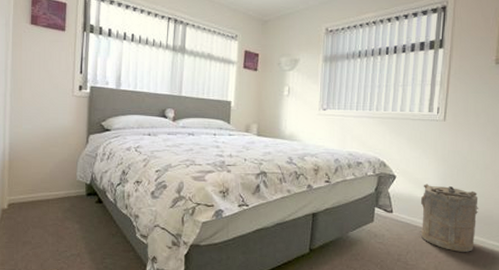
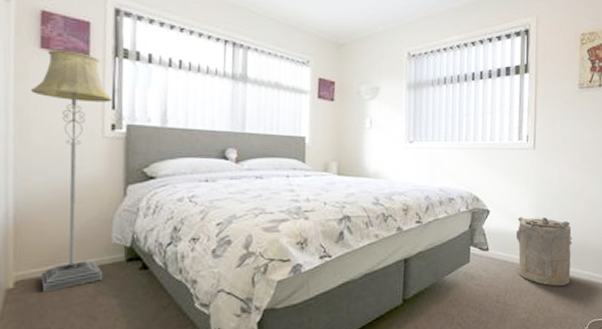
floor lamp: none [23,26,81,214] -> present [31,50,113,292]

